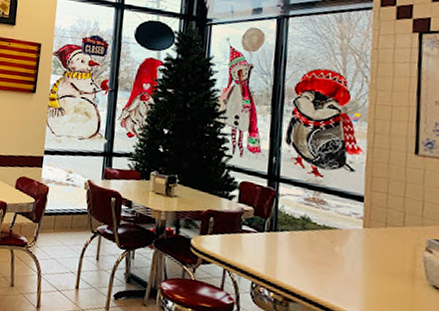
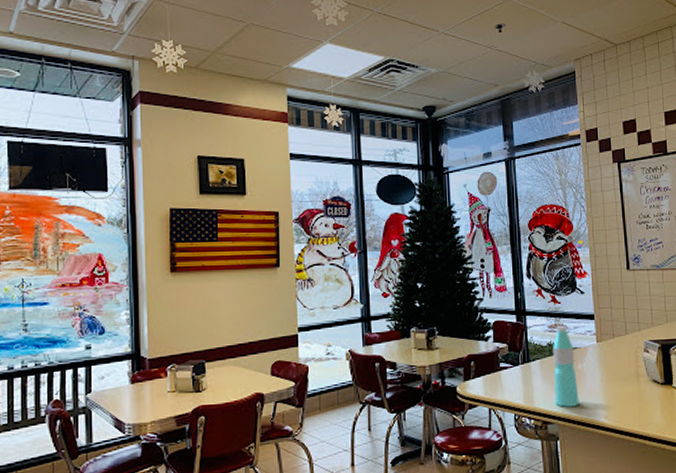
water bottle: none [301,199,333,291] -> present [553,325,579,407]

